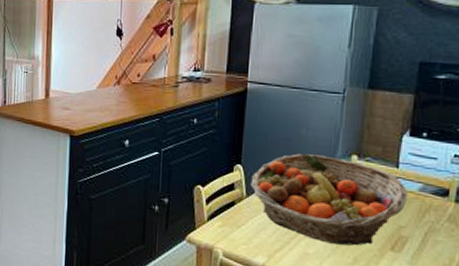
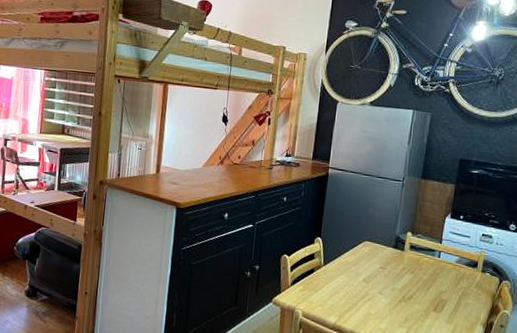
fruit basket: present [250,153,408,246] -> none [327,229,448,307]

